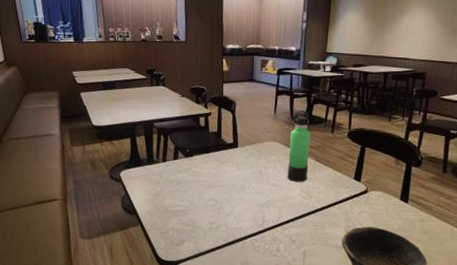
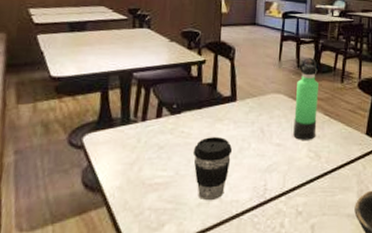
coffee cup: none [203,176,236,227] -> present [192,137,233,201]

